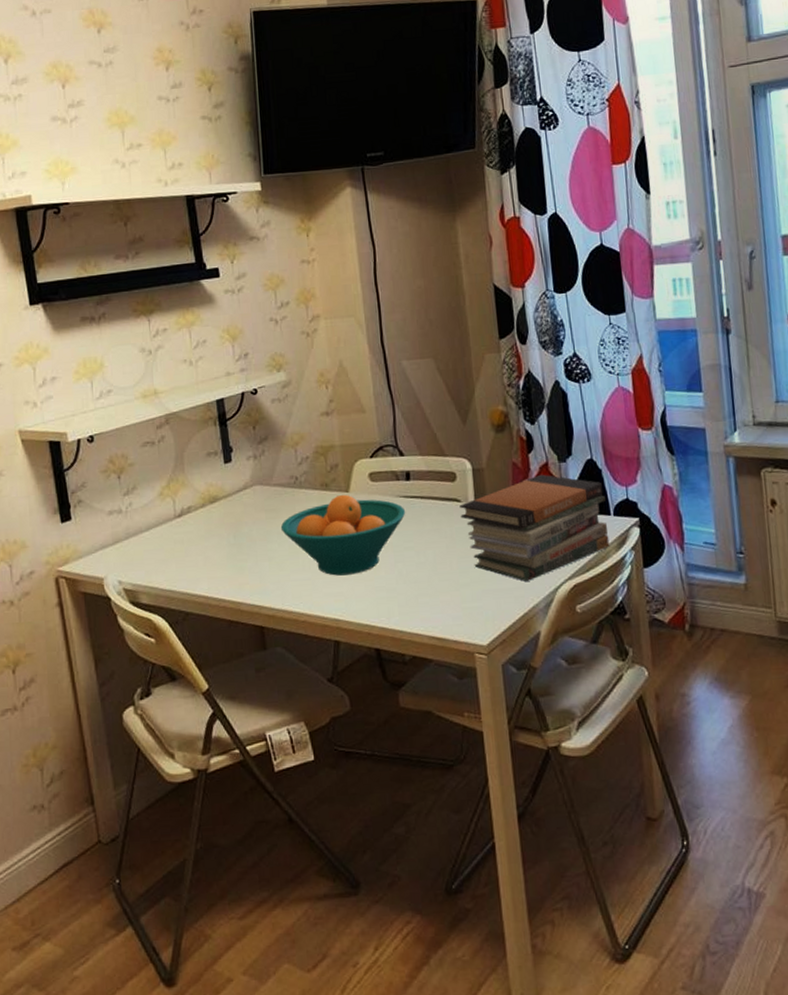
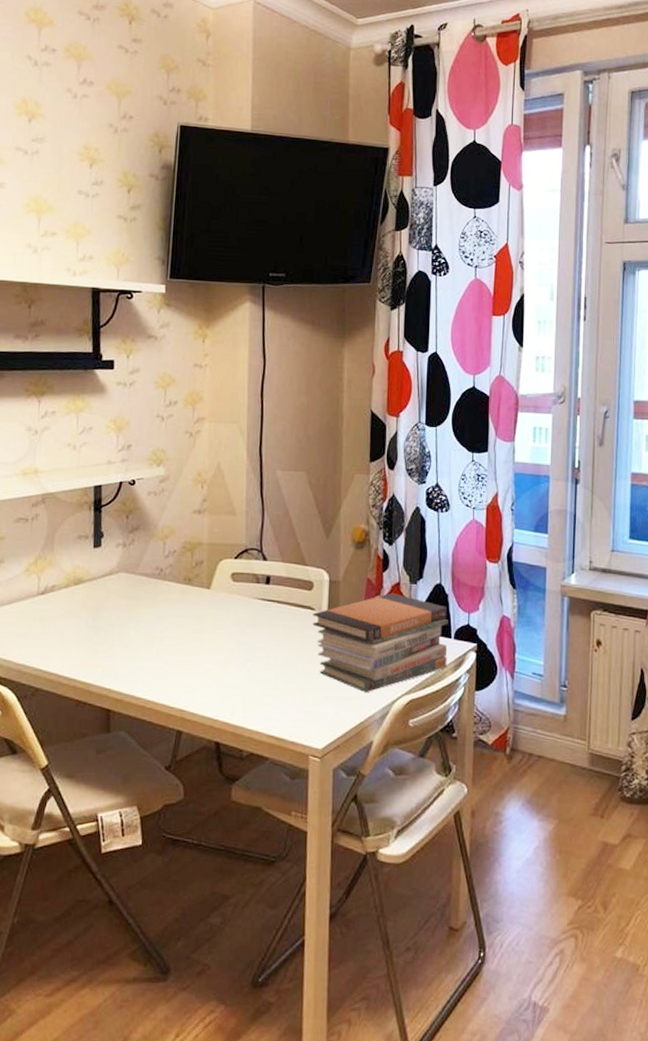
fruit bowl: present [280,494,406,576] -> none [139,590,262,669]

